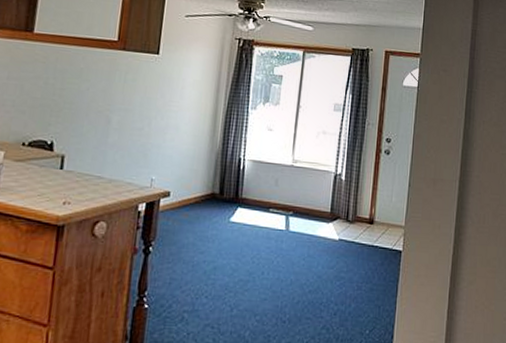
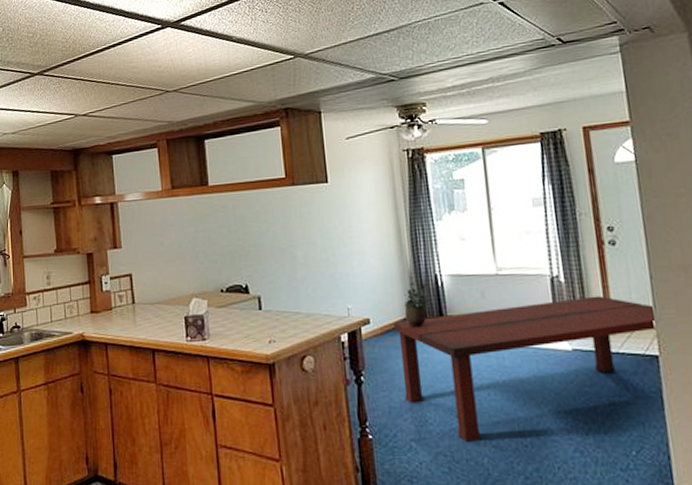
dining table: none [187,195,408,316] -> present [393,296,656,442]
potted plant: none [203,155,230,205] -> present [403,275,429,327]

